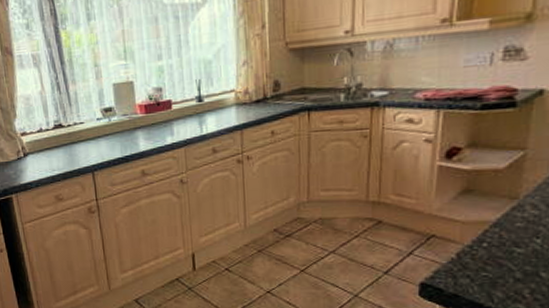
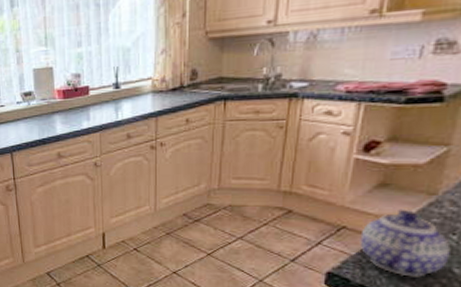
teapot: none [449,214,536,283] -> present [359,209,451,277]

